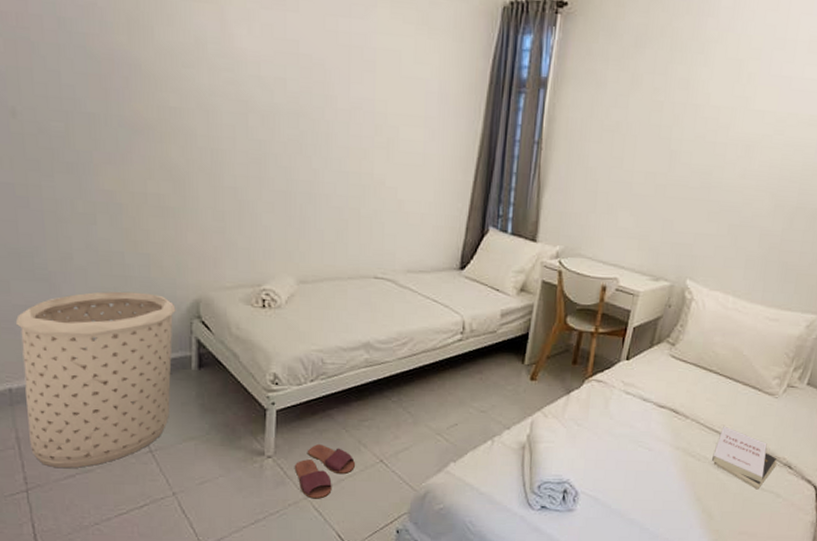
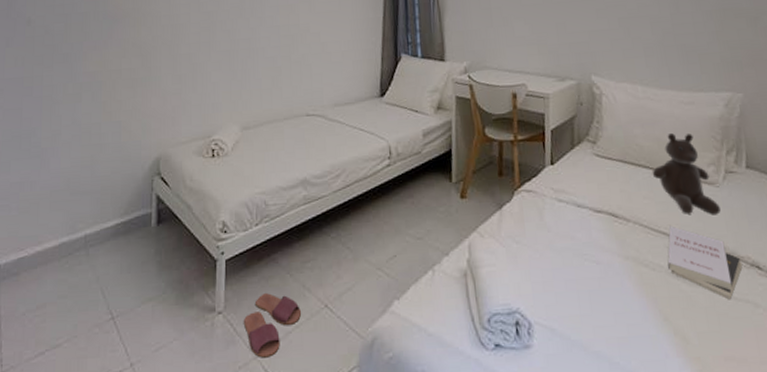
laundry basket: present [15,291,176,469] -> none [9,157,140,346]
teddy bear: none [720,346,773,421] -> present [652,133,721,215]

